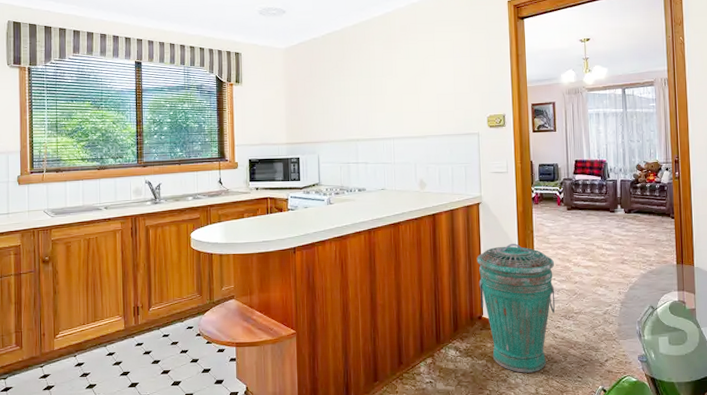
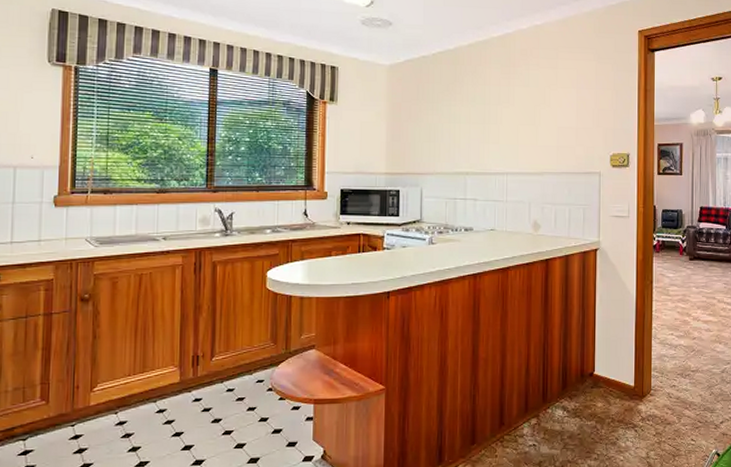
trash can: present [476,243,556,373] -> none [591,294,674,435]

